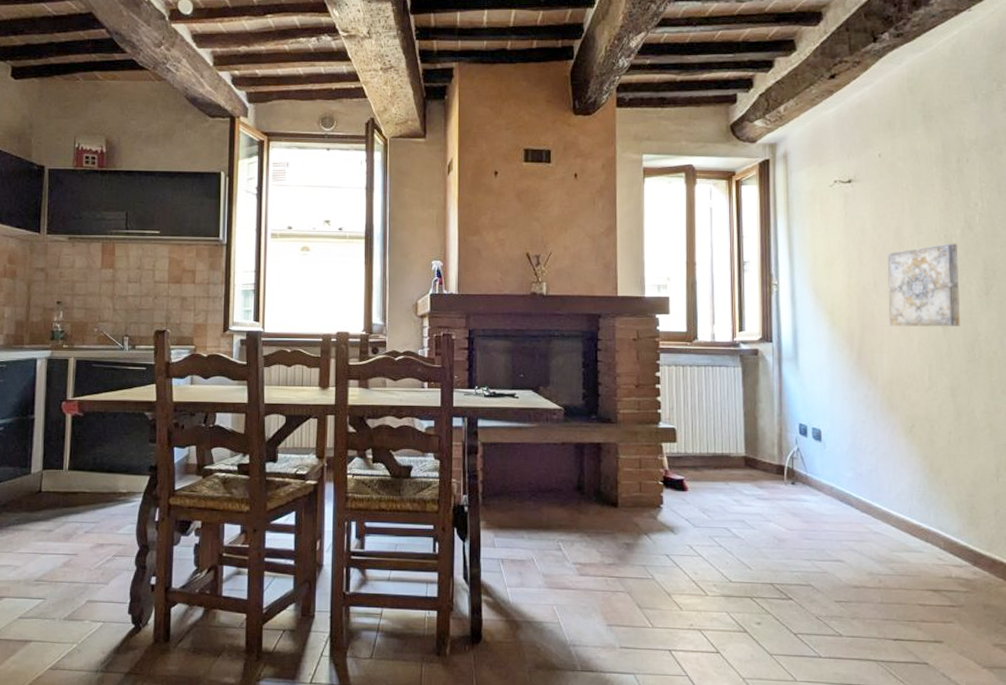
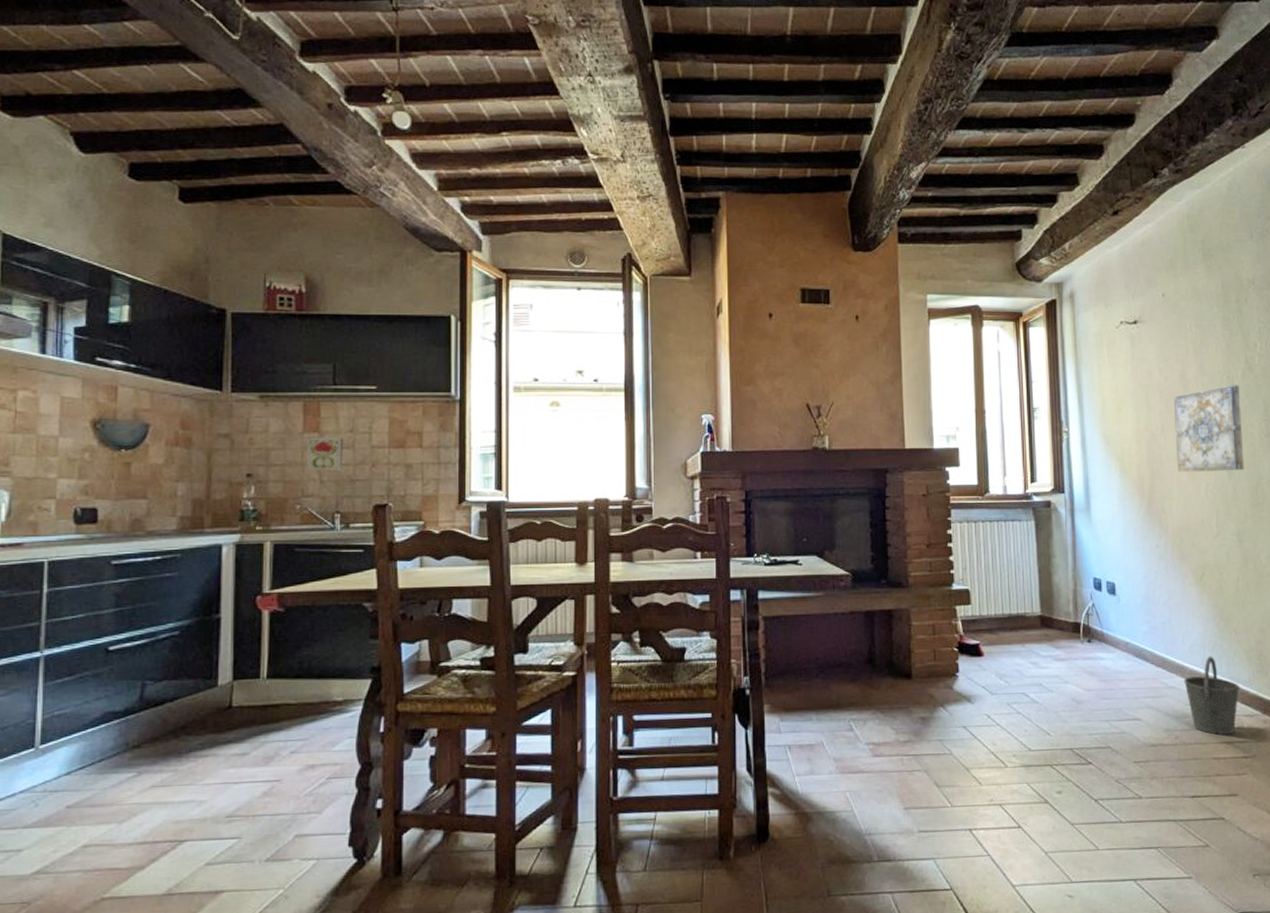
decorative tile: none [103,272,133,300] -> present [306,437,344,470]
bucket: none [890,505,949,584] -> present [1184,656,1240,736]

